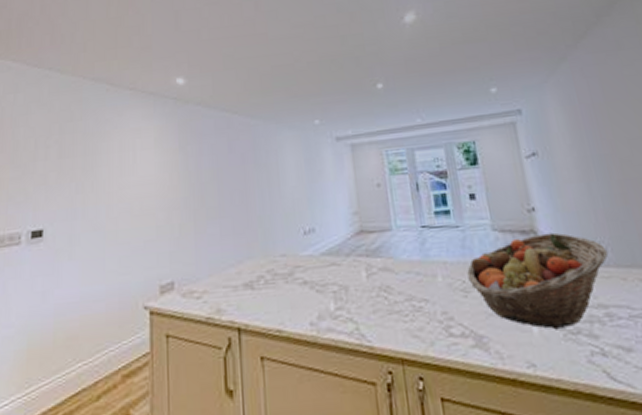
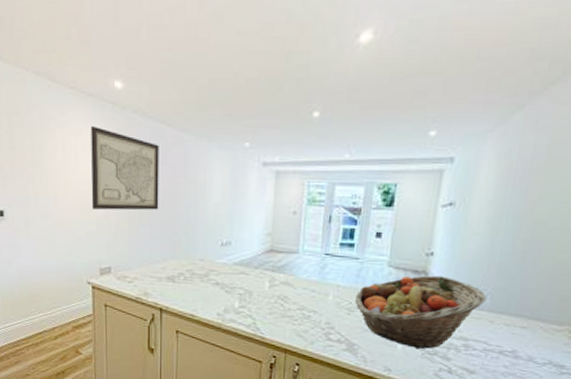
wall art: none [150,122,229,213] -> present [90,125,159,211]

